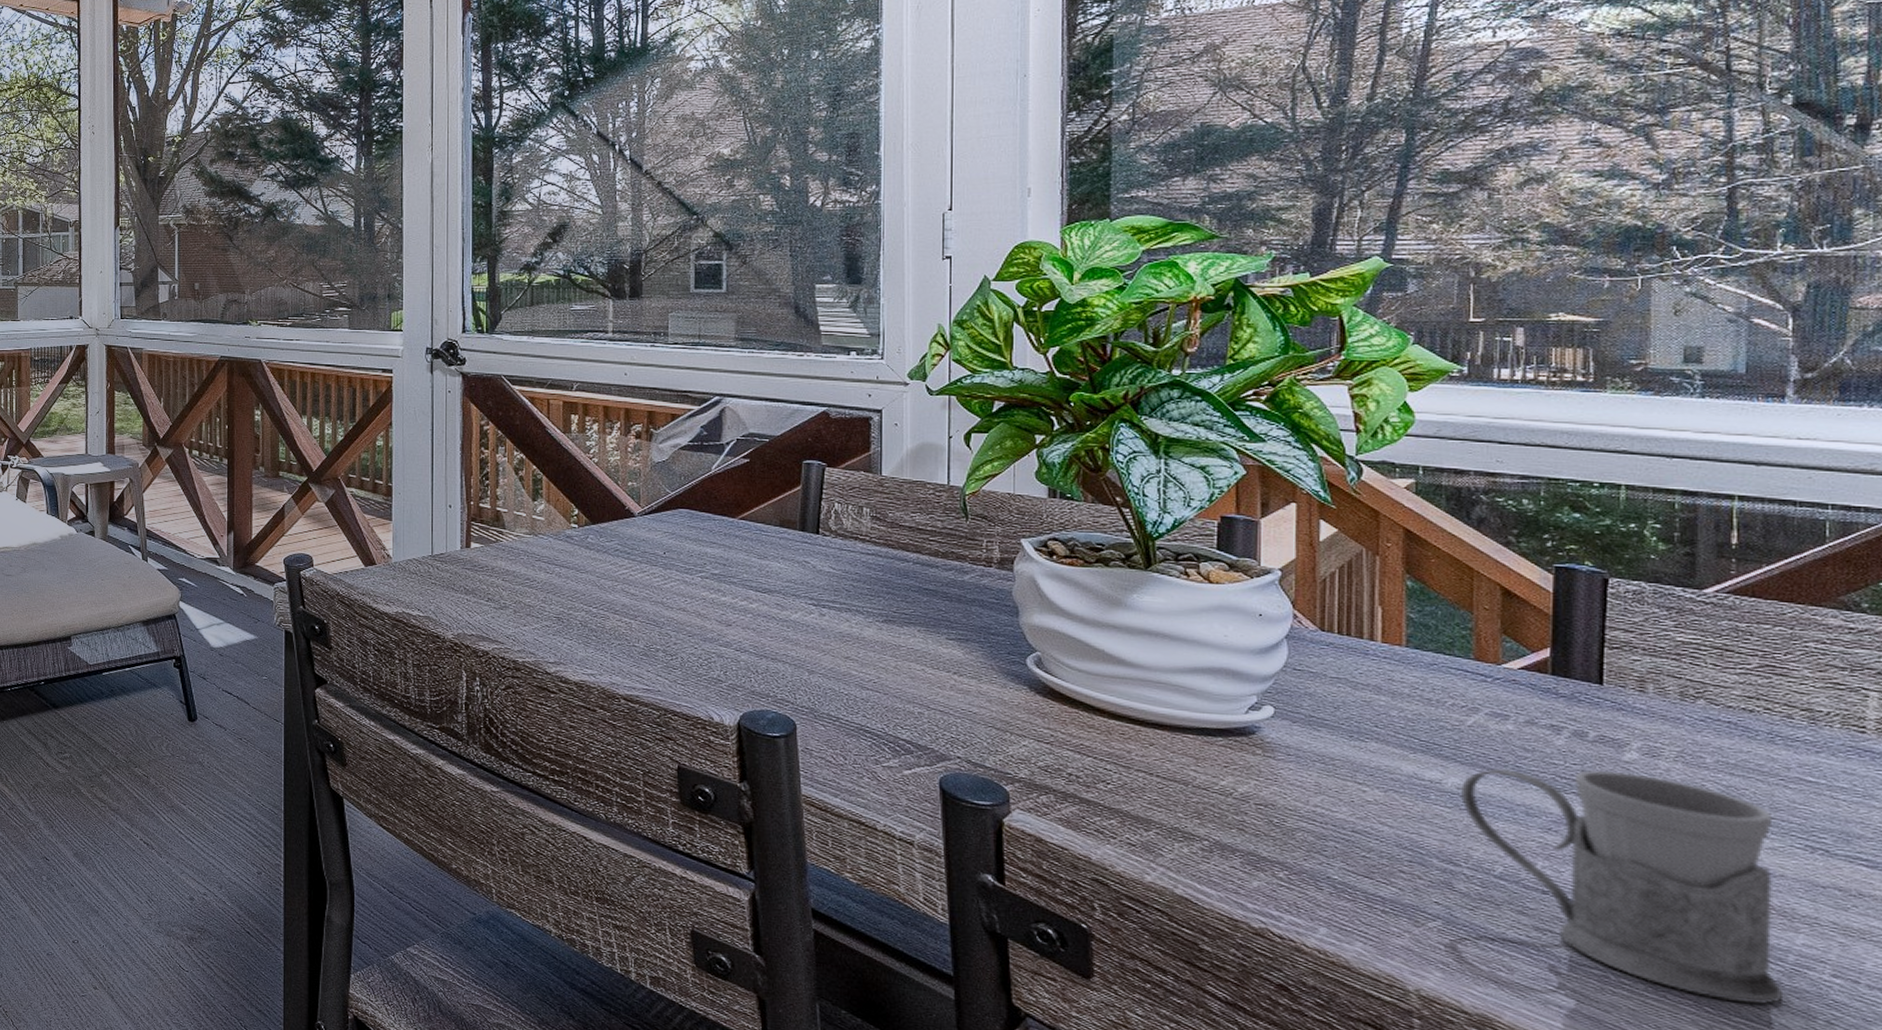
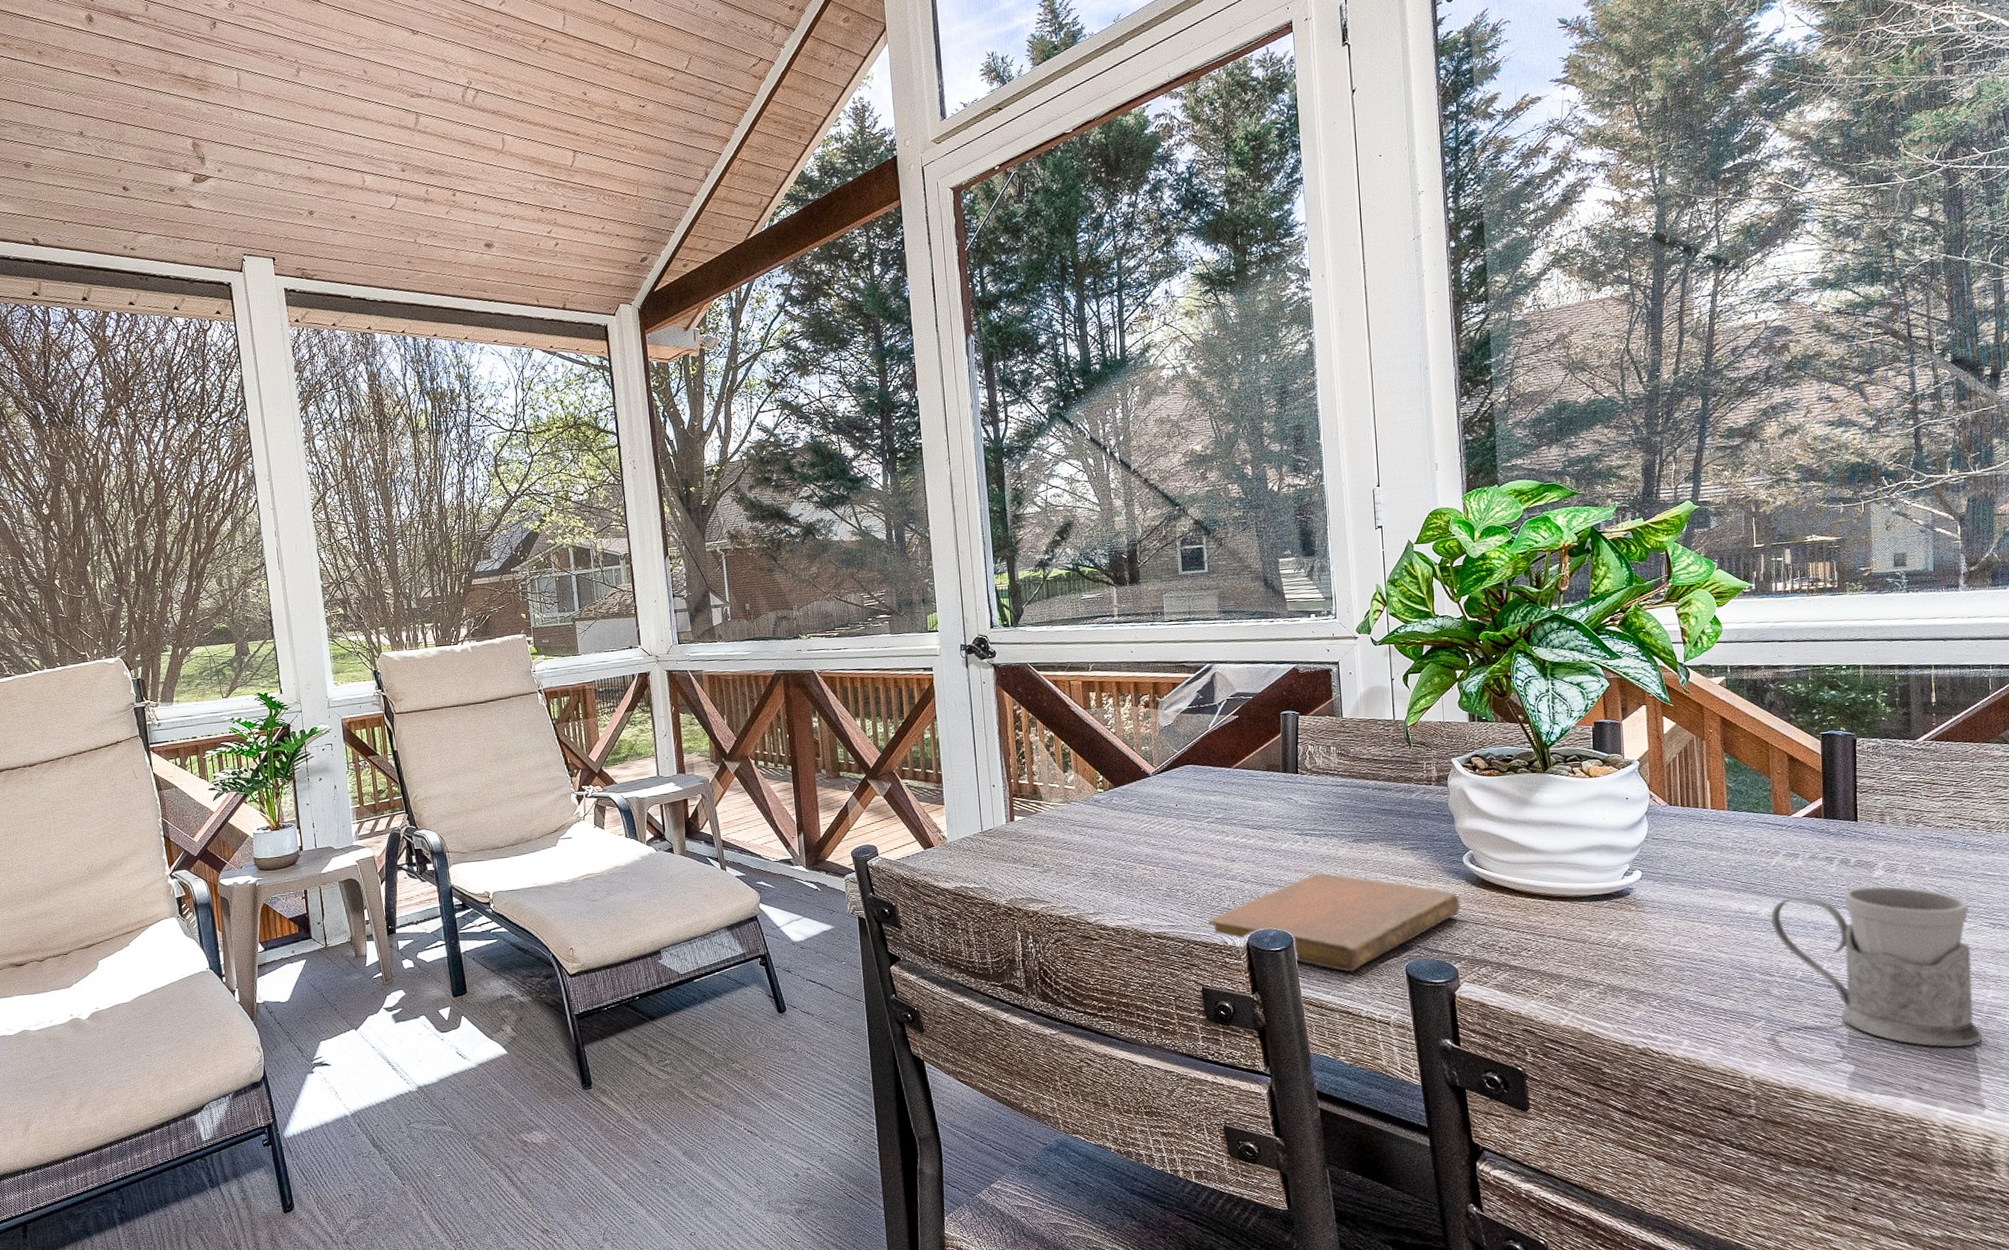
notebook: none [691,652,1020,776] -> present [1208,873,1461,972]

